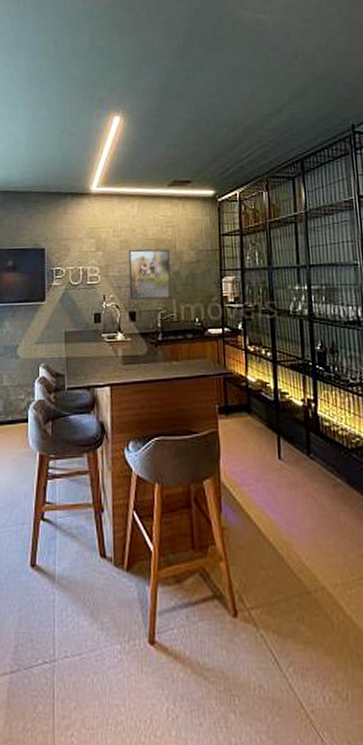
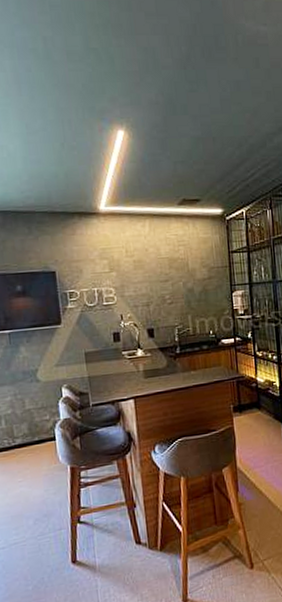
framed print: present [128,249,171,301] -> none [142,267,187,318]

